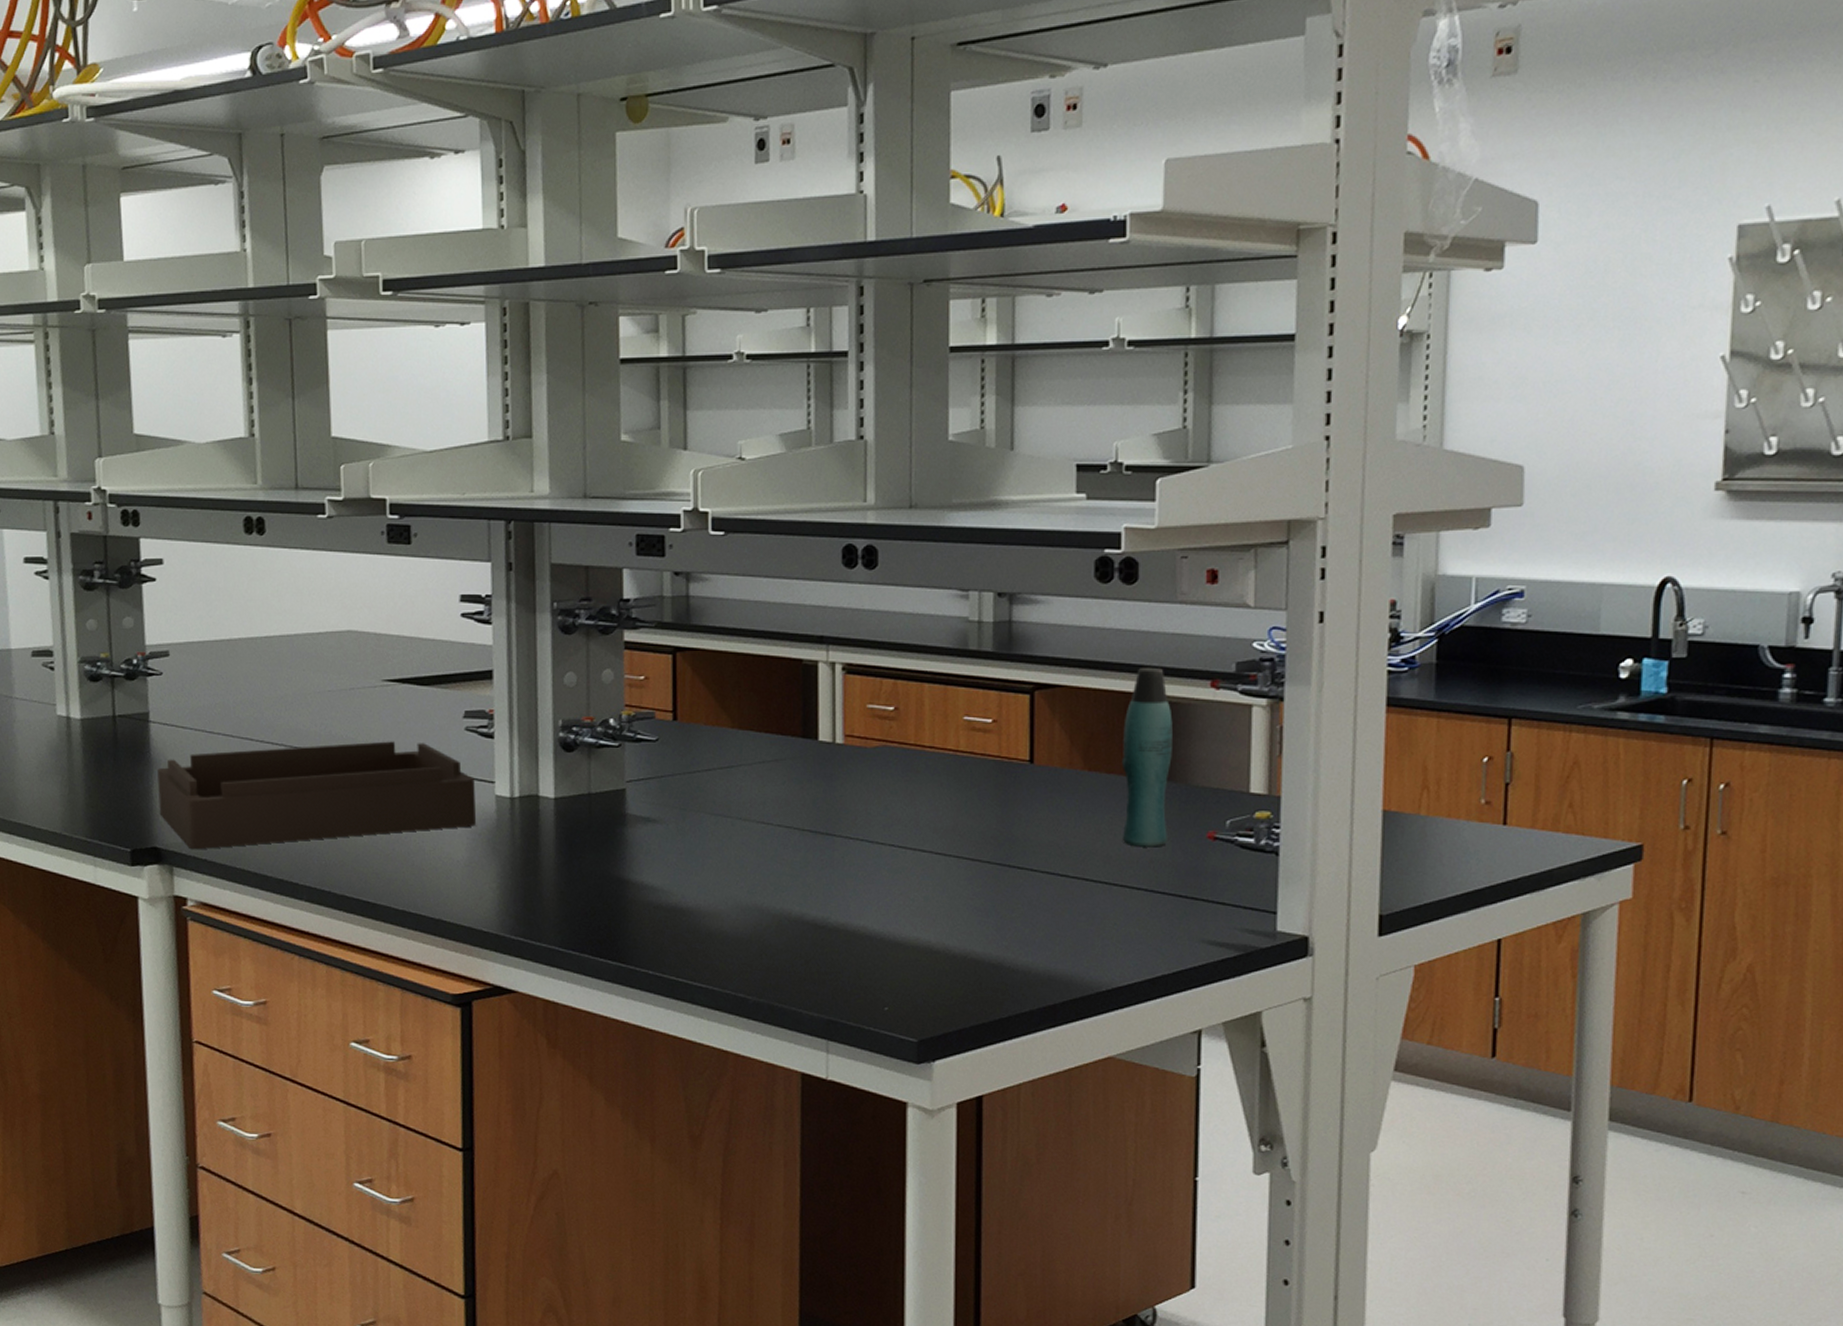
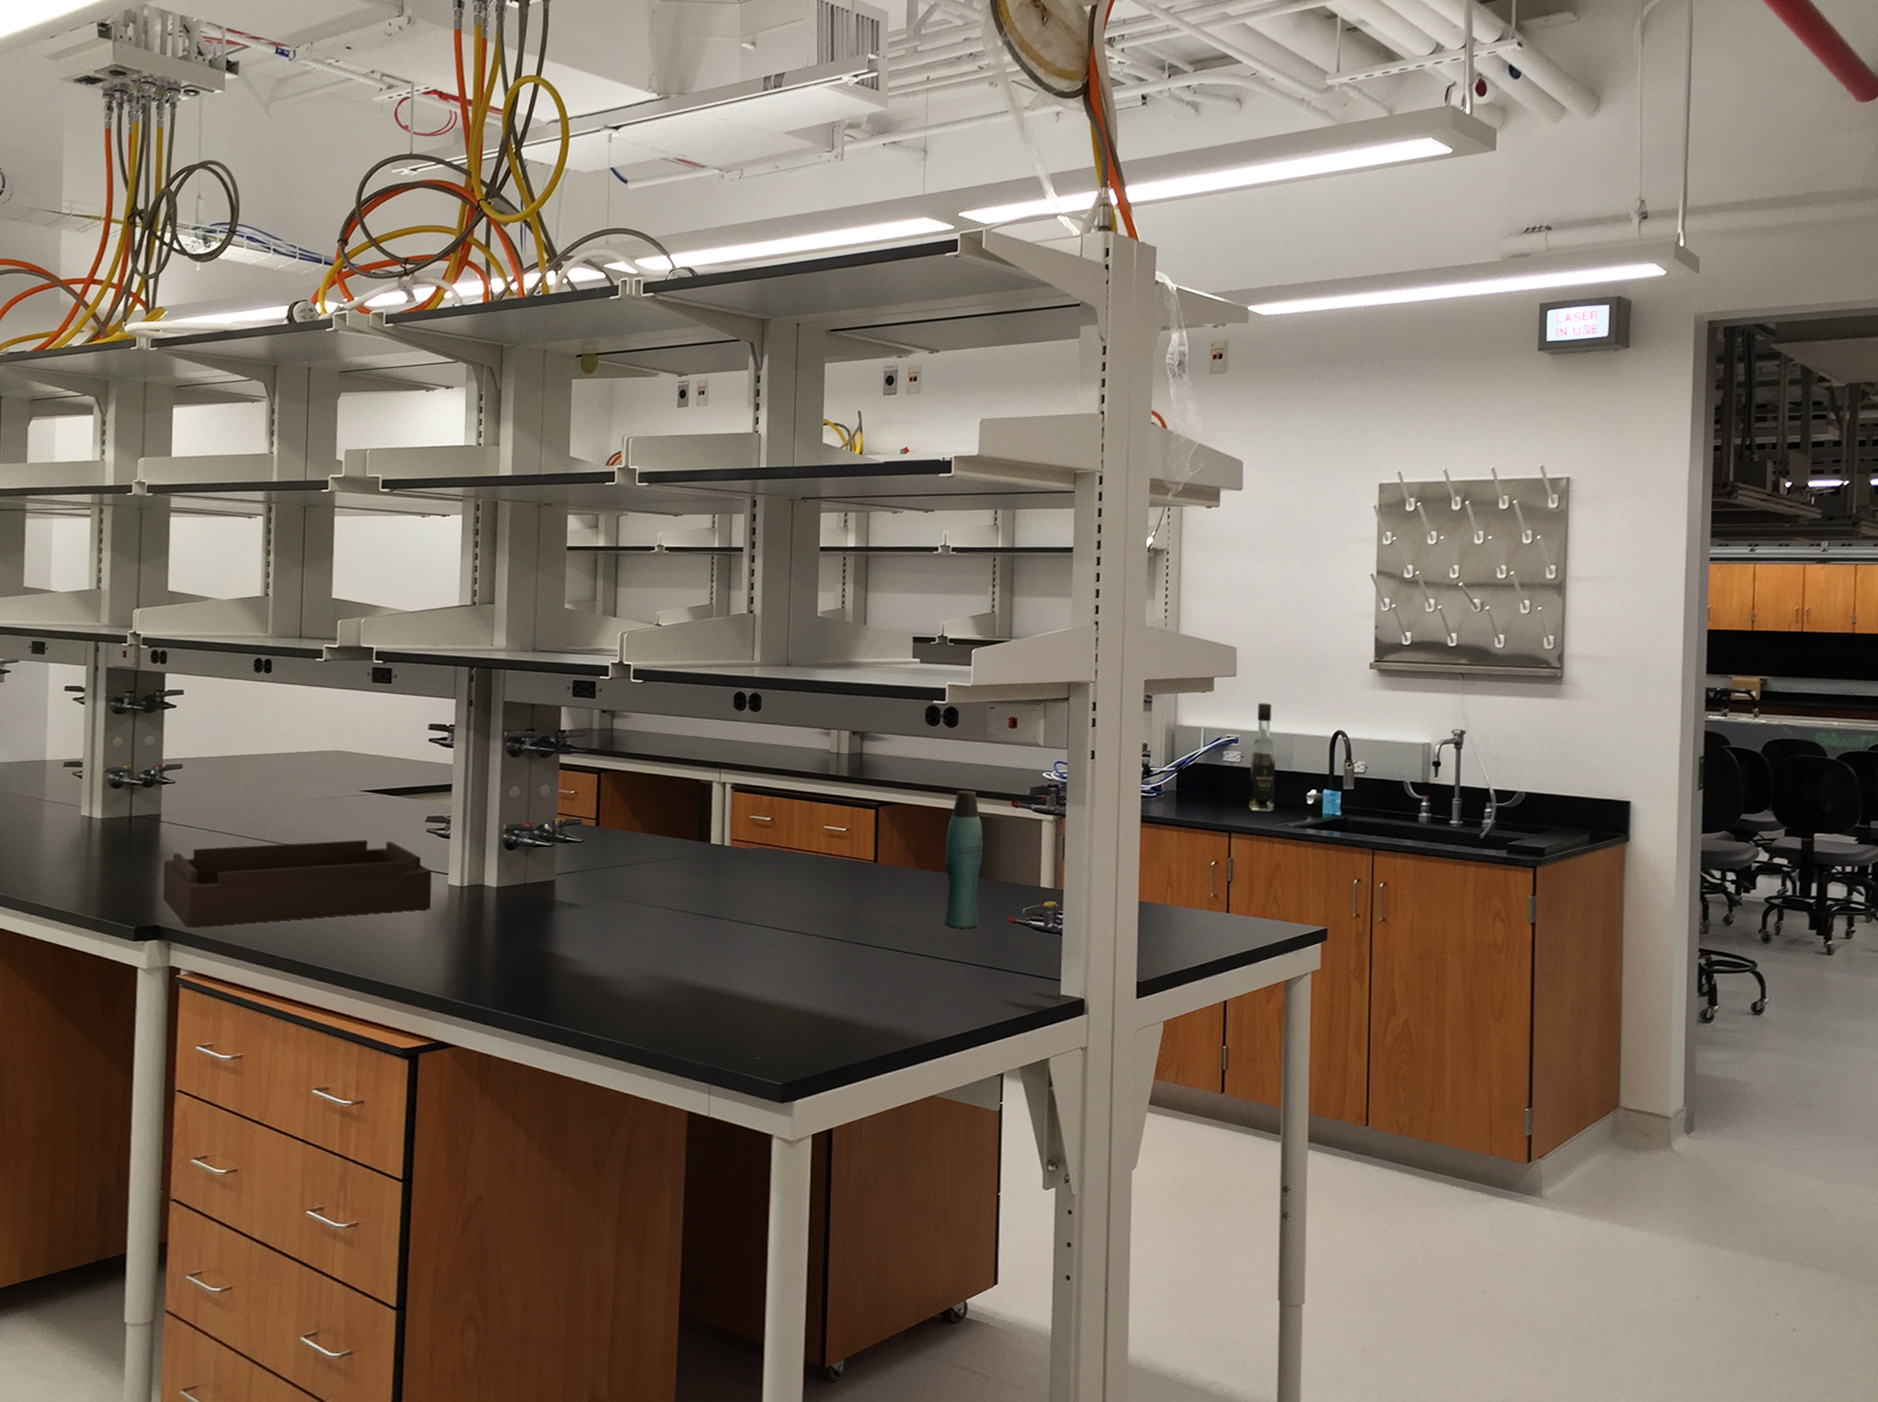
bottle: none [1537,542,1578,690] -> present [1249,703,1277,812]

